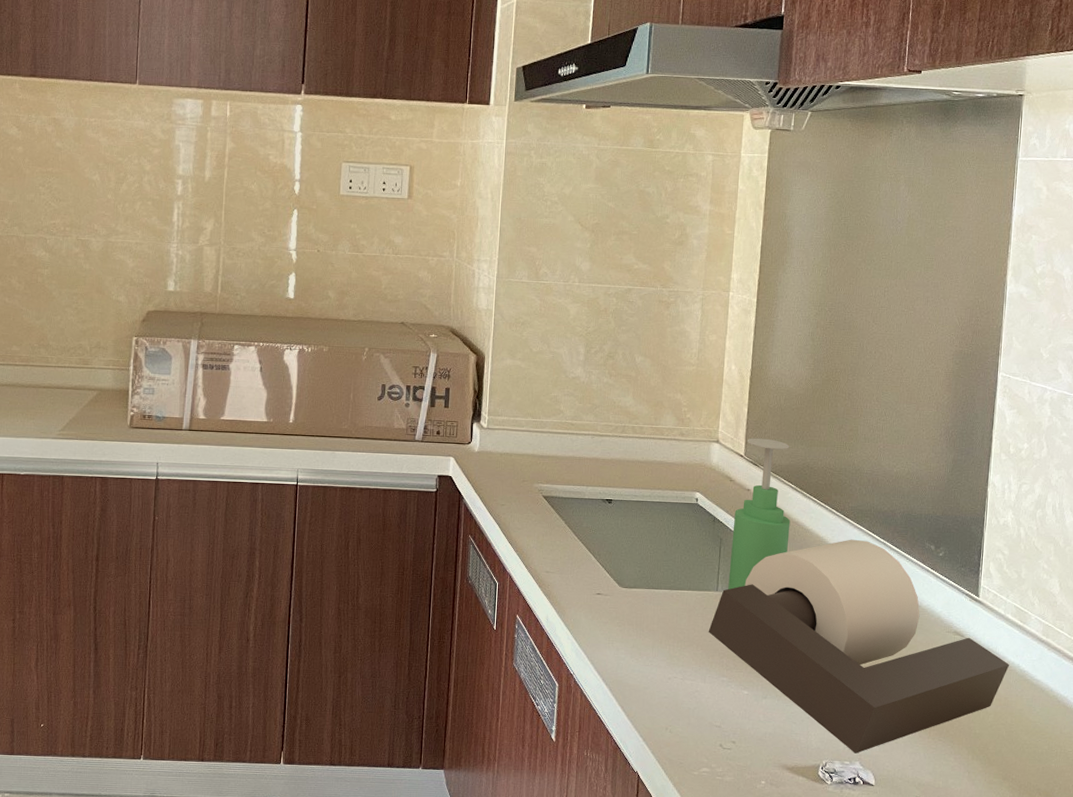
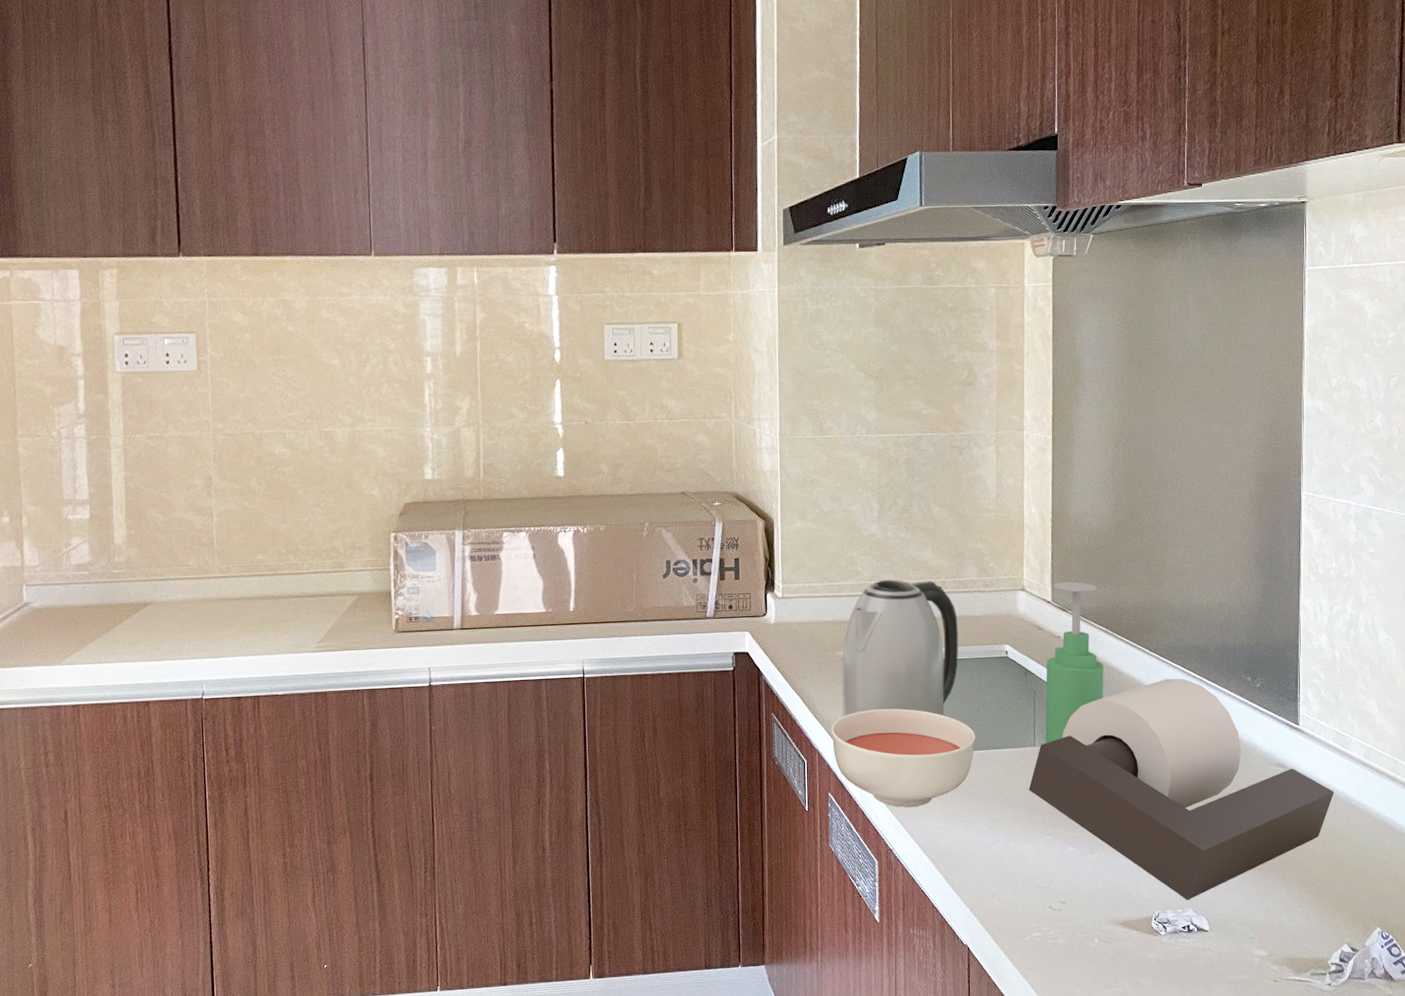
bowl: none [523,540,662,636] -> present [831,708,976,807]
kettle: none [535,420,652,553] -> present [842,579,959,717]

